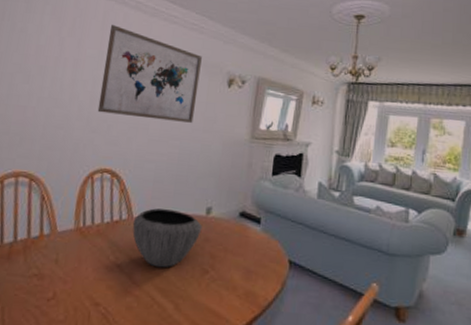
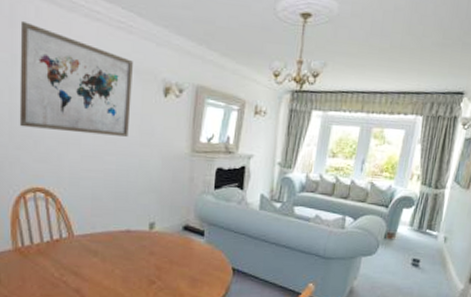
bowl: present [132,208,202,268] -> none [74,226,146,281]

